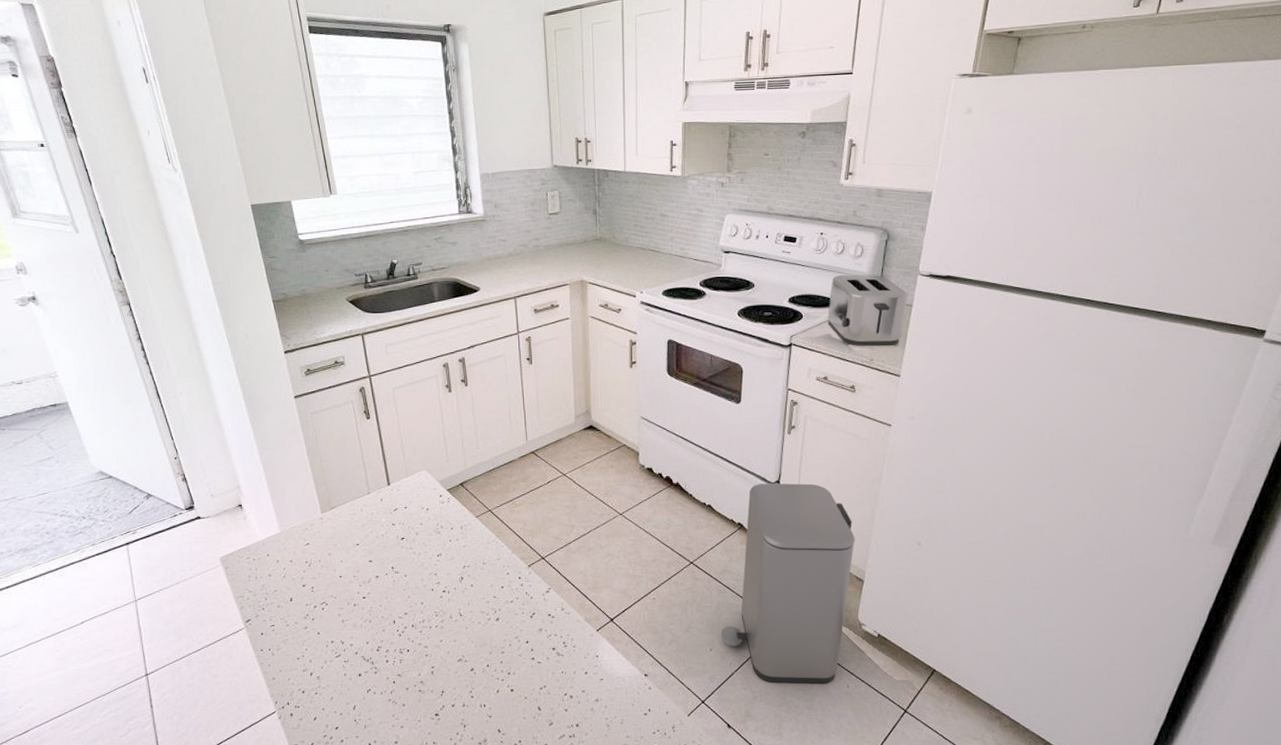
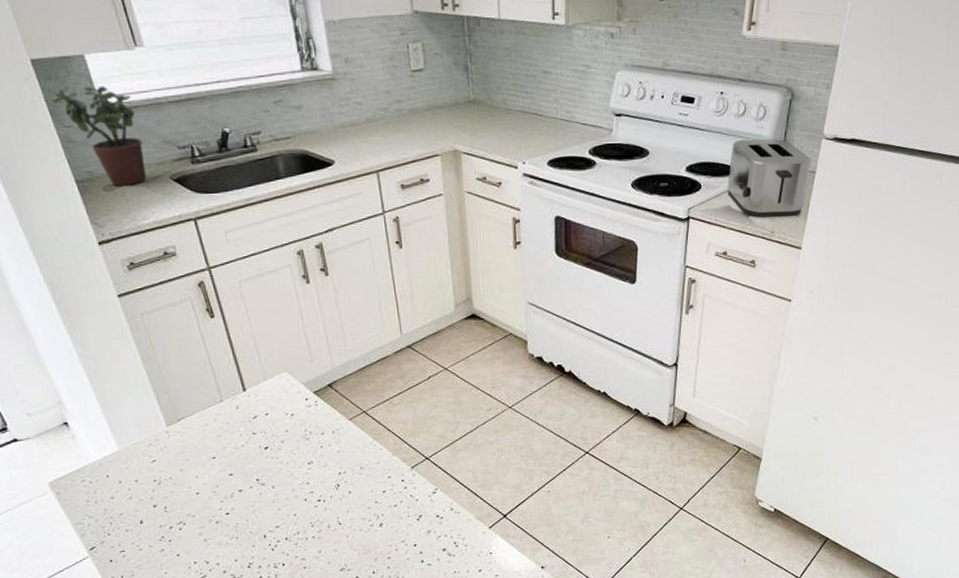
potted plant: none [263,225,328,306] -> present [52,85,147,187]
pedal bin: present [721,483,855,685] -> none [619,364,753,564]

